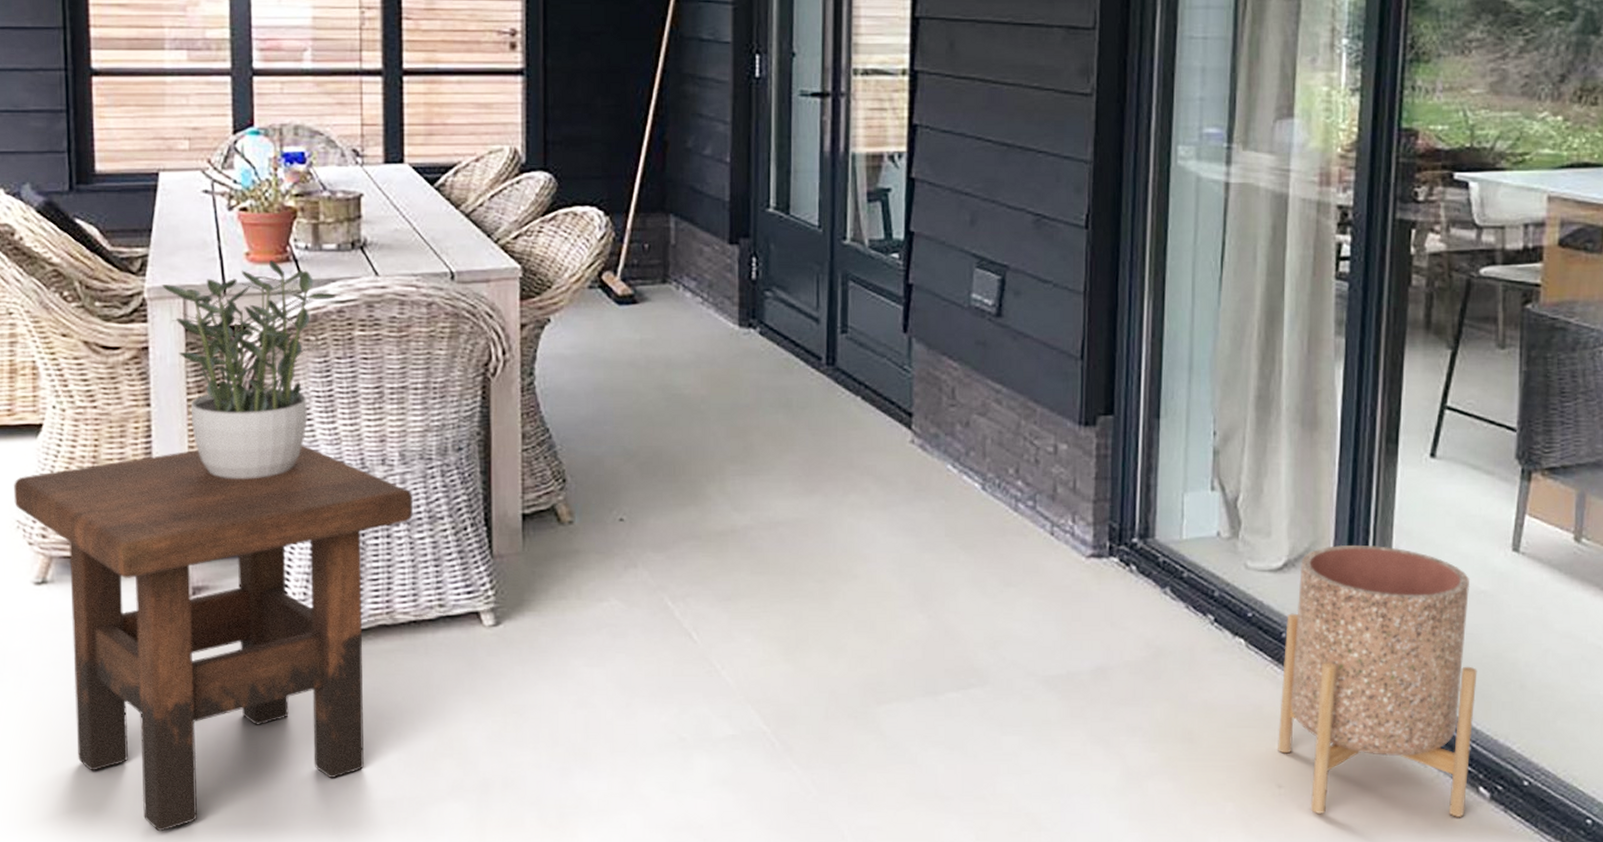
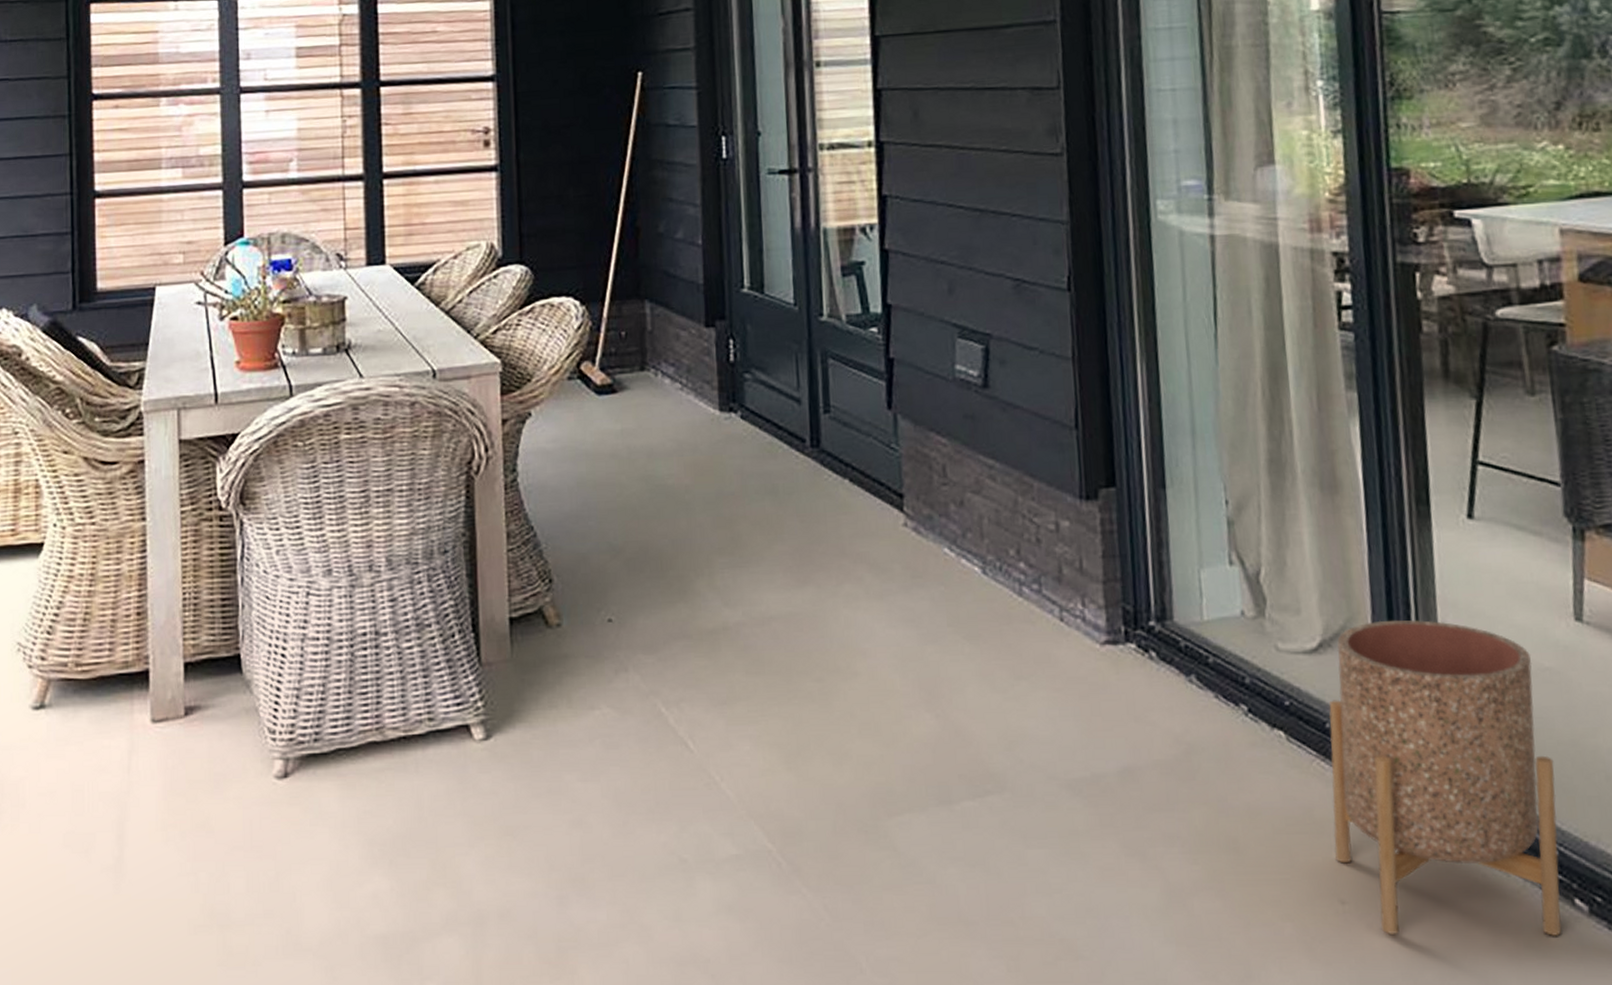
side table: present [13,445,414,832] -> none [14,553,401,975]
potted plant: present [161,259,337,478] -> none [157,366,323,591]

